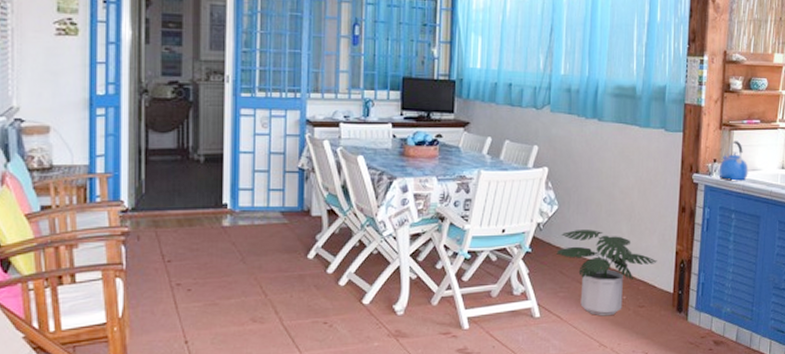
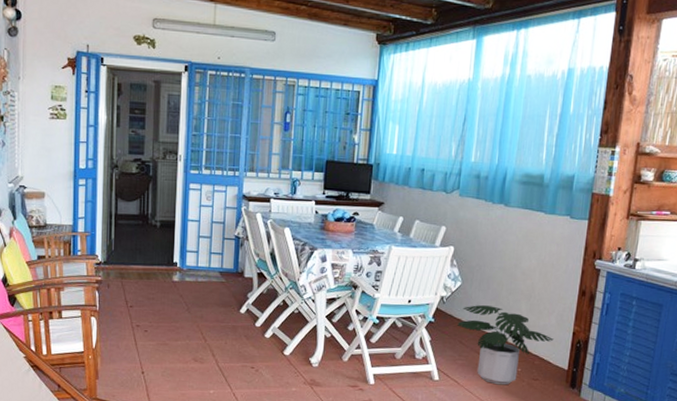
kettle: present [719,141,748,180] -> none [622,231,654,269]

